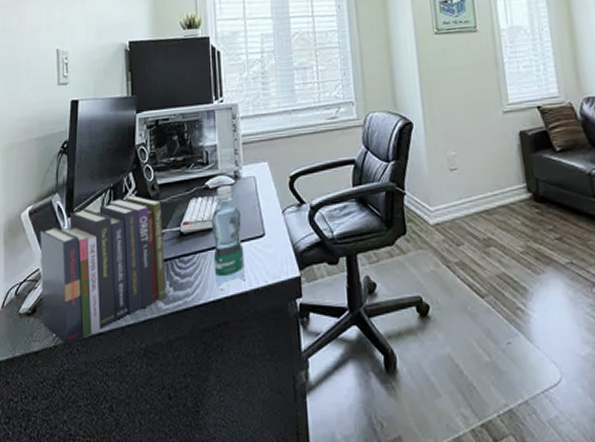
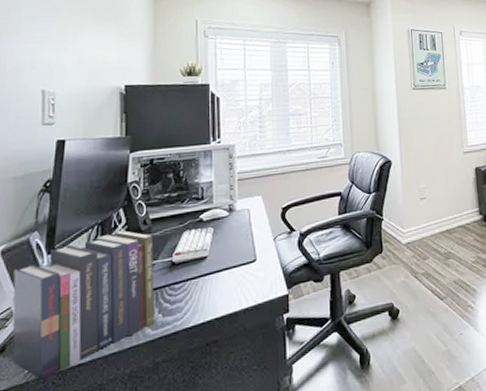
bottle: present [212,186,245,291] -> none [205,218,236,313]

